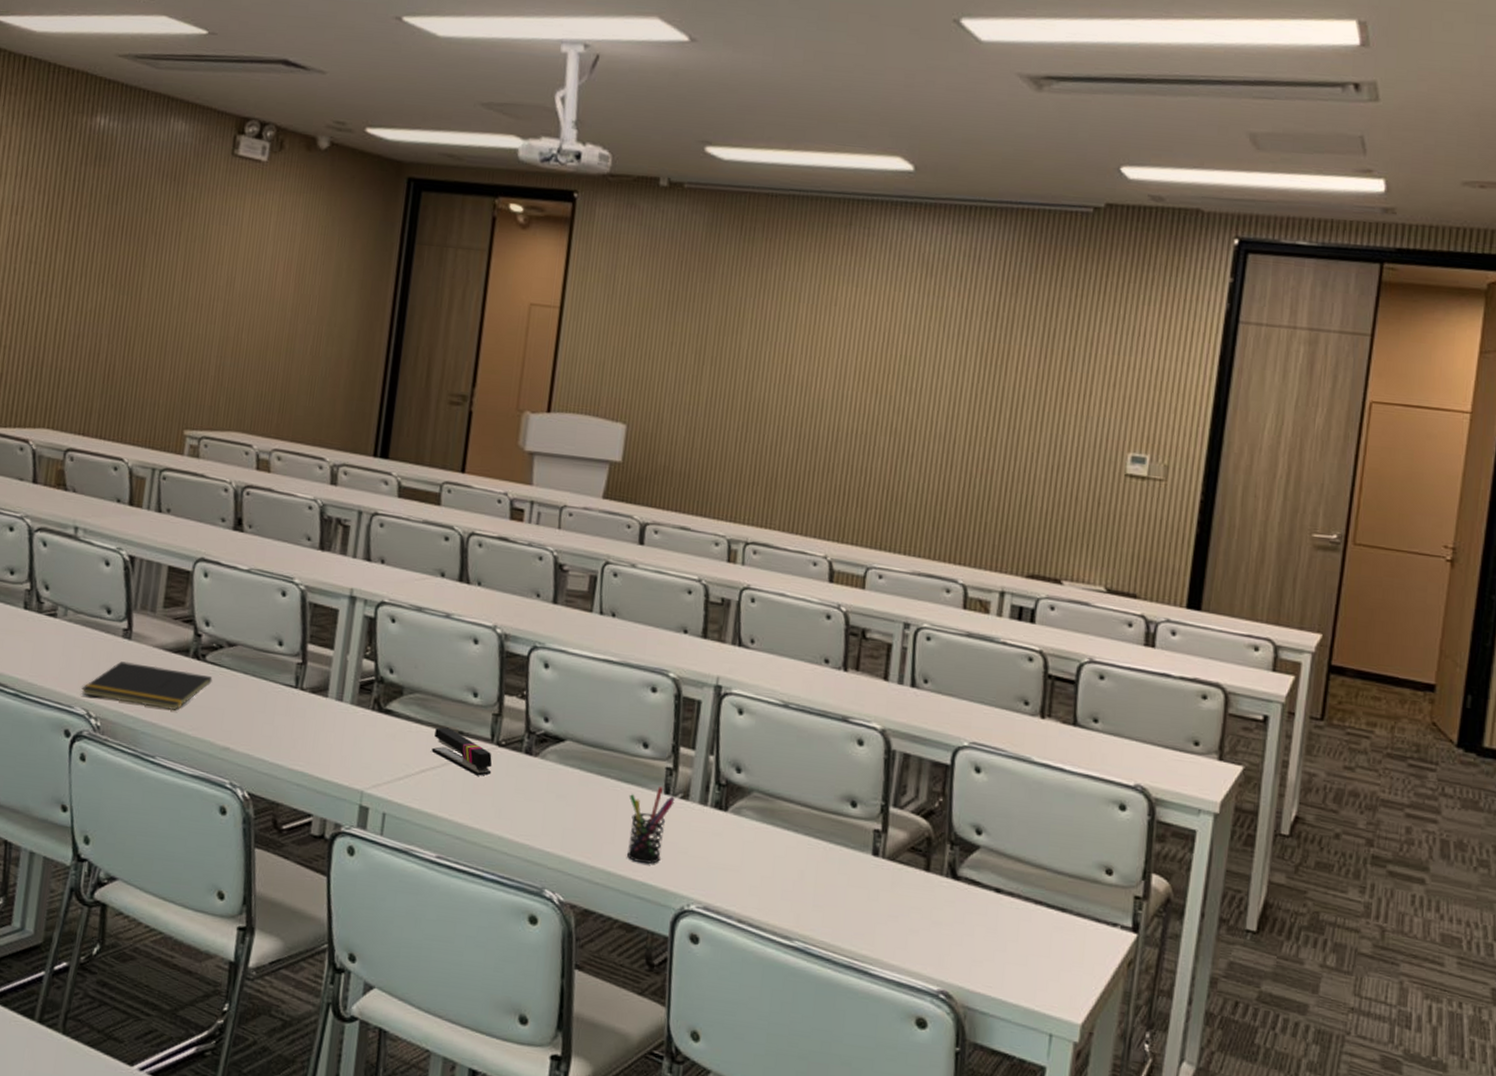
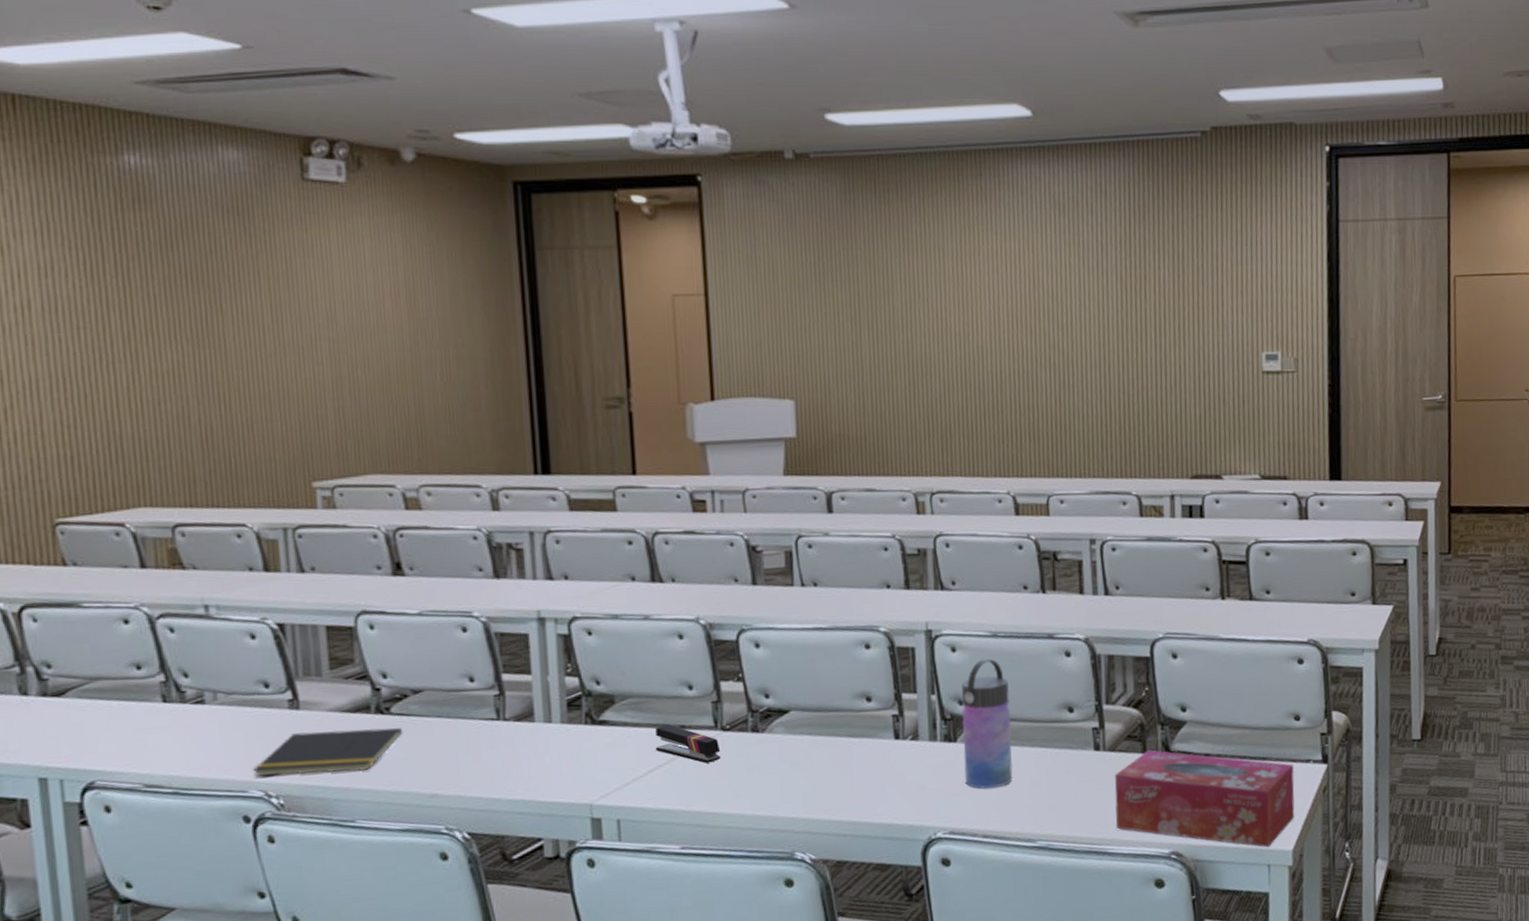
pen holder: present [627,787,675,864] -> none [861,734,906,807]
water bottle: none [729,728,792,871] -> present [961,659,1013,789]
tissue box: none [882,869,1097,1014] -> present [1114,750,1295,848]

